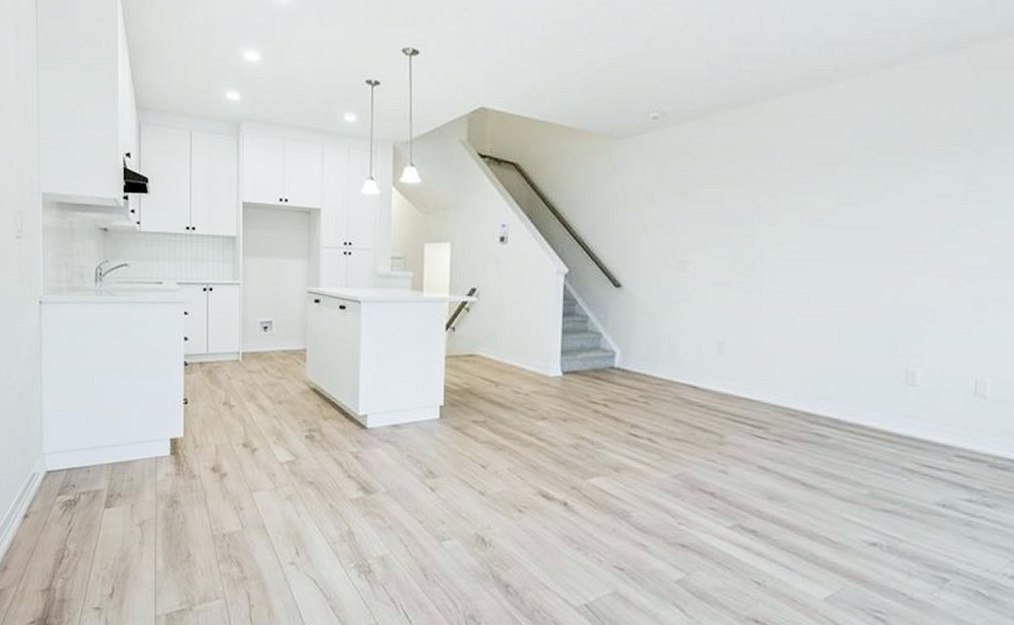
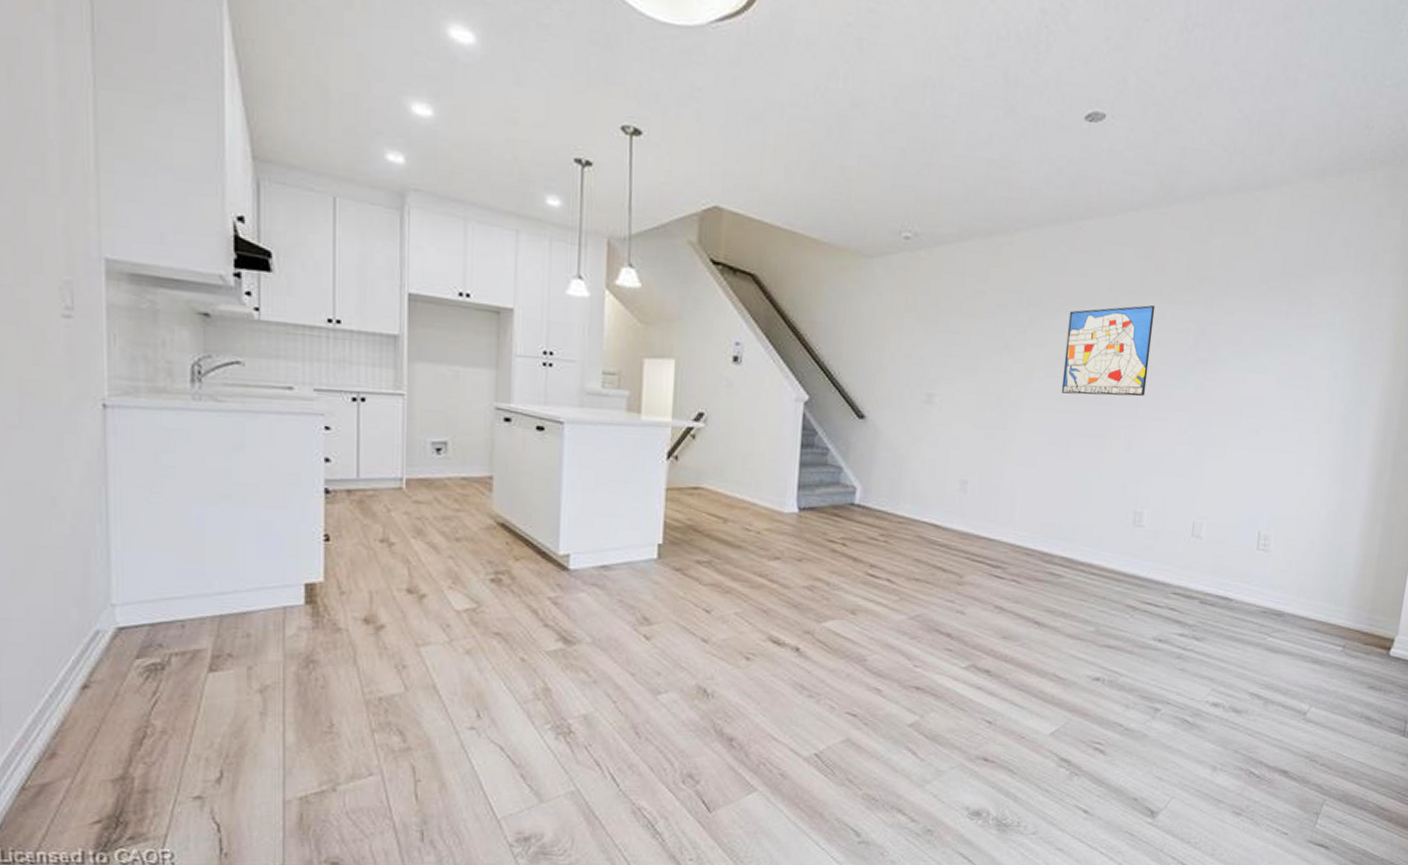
wall art: none [818,160,917,254] -> present [1061,305,1156,397]

